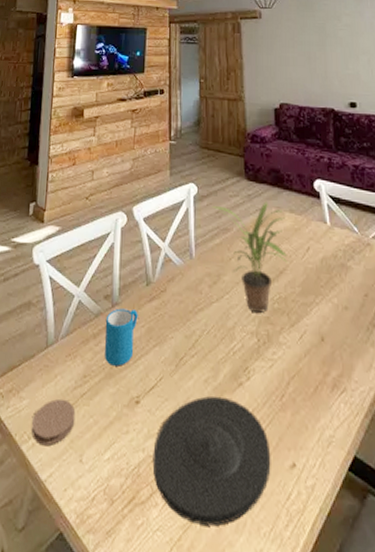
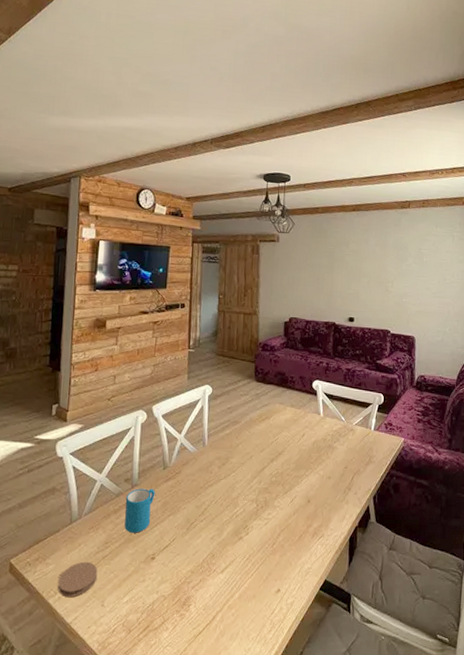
plate: present [152,395,271,526] -> none [165,548,262,638]
potted plant: present [212,201,288,313] -> none [224,399,286,485]

